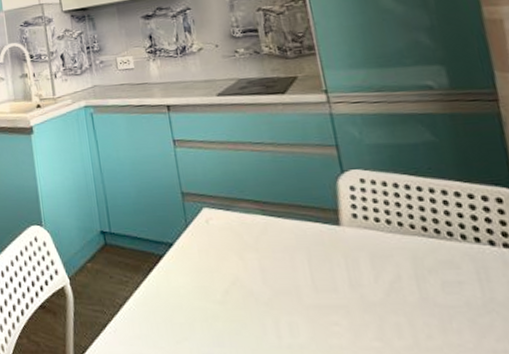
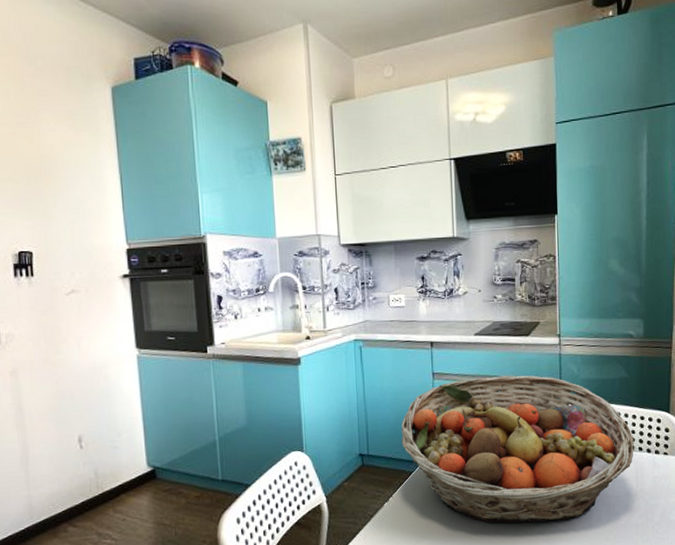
fruit basket: none [144,140,468,332] -> present [401,375,634,523]

